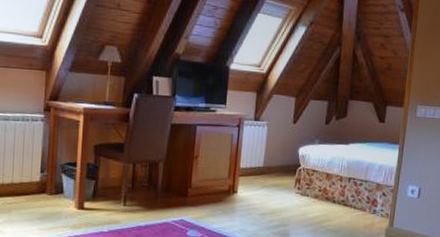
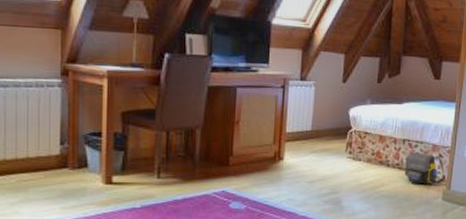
shoulder bag: none [349,190,390,222] -> present [404,152,447,185]

